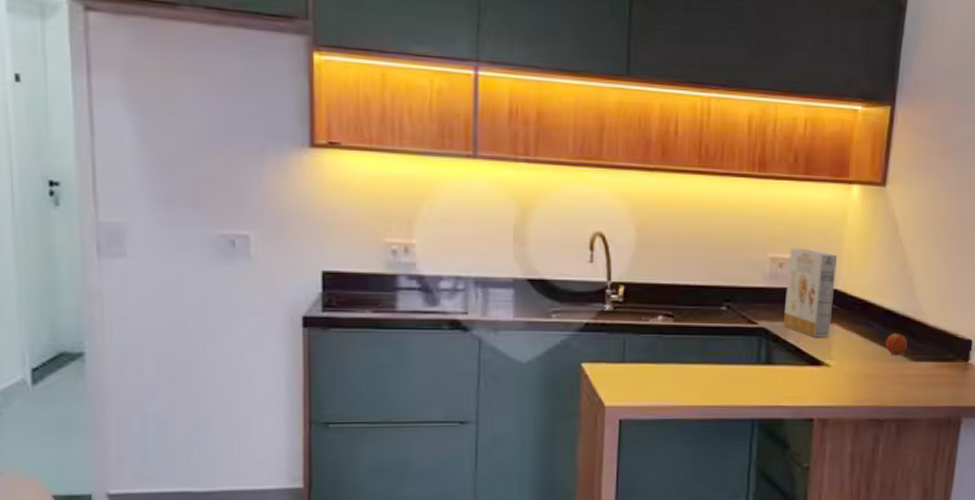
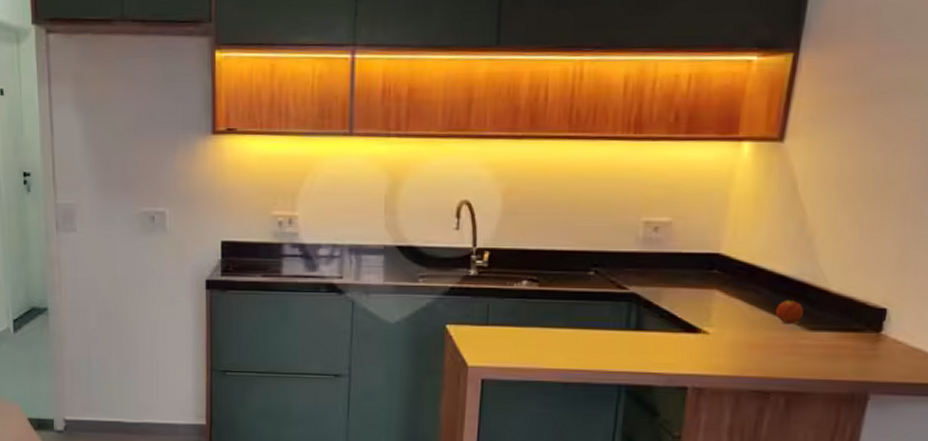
cereal box: present [783,248,838,337] -> none [656,211,723,304]

